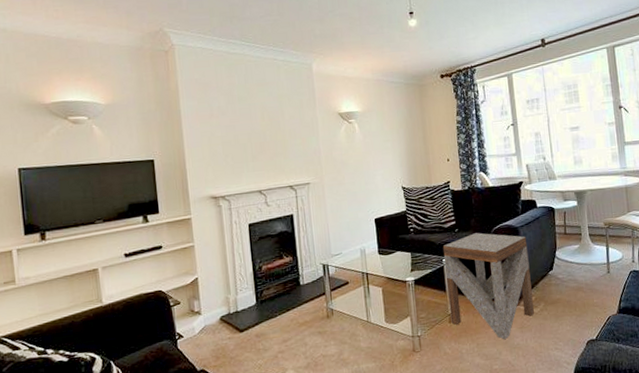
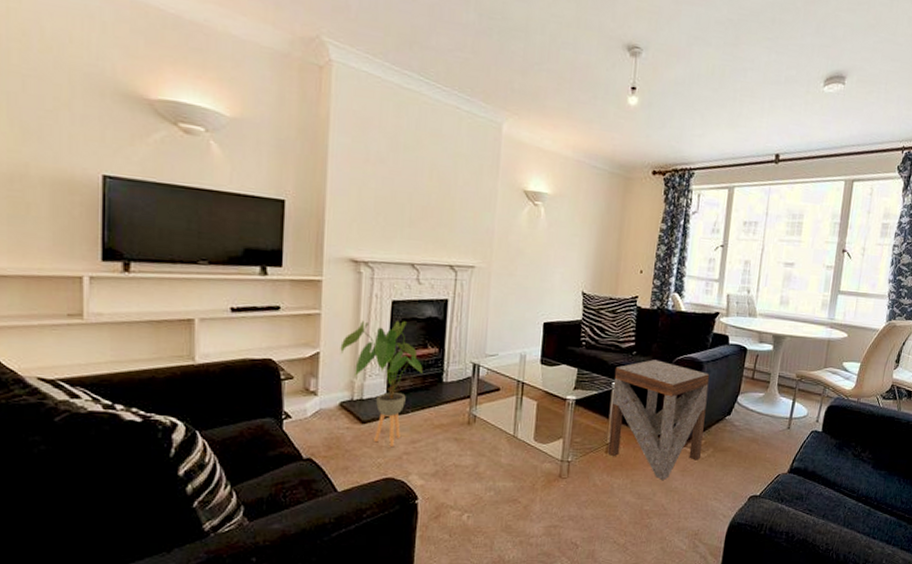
house plant: none [213,239,283,349] -> present [340,321,423,448]

